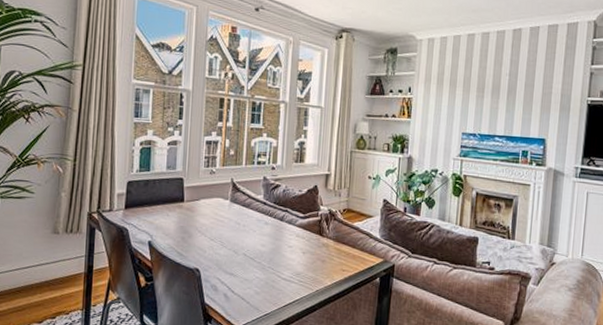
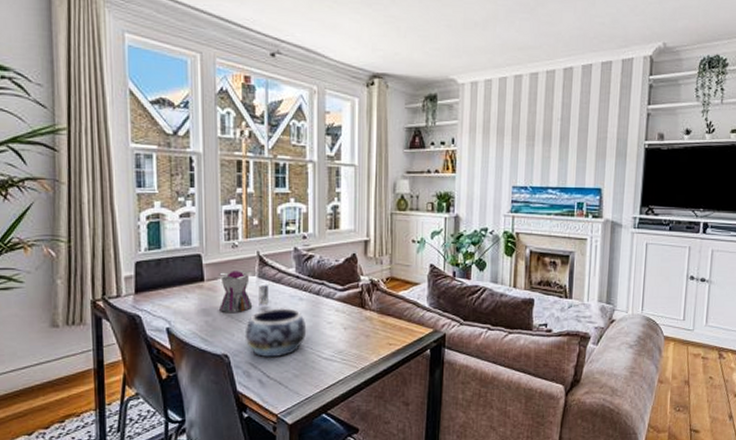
teapot: none [194,194,239,232] -> present [216,271,269,312]
decorative bowl: none [215,229,270,275] -> present [245,308,307,358]

